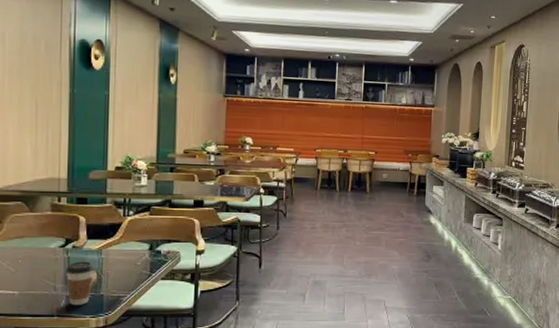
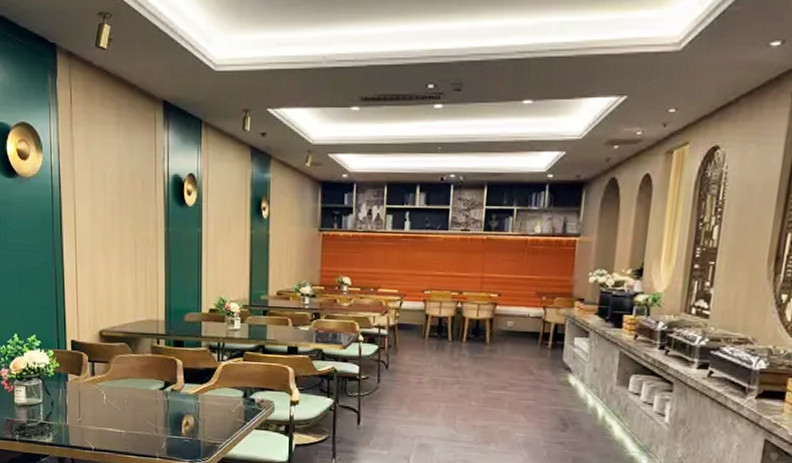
coffee cup: present [66,261,94,306] -> none [166,404,191,450]

